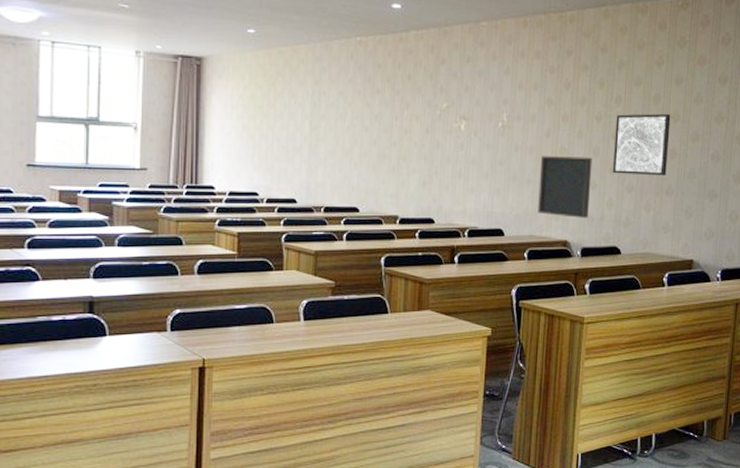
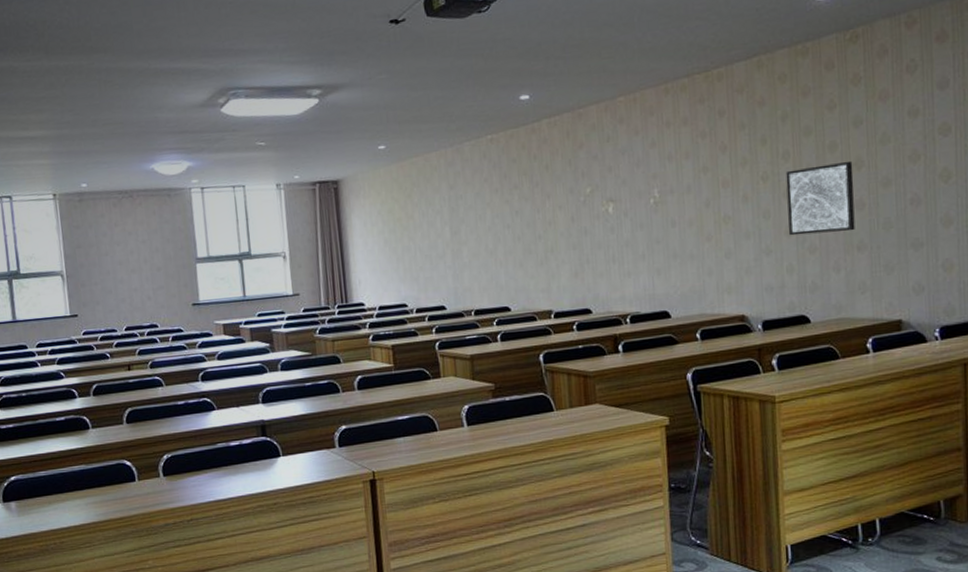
framed artwork: present [538,156,593,218] -> none [702,221,766,290]

